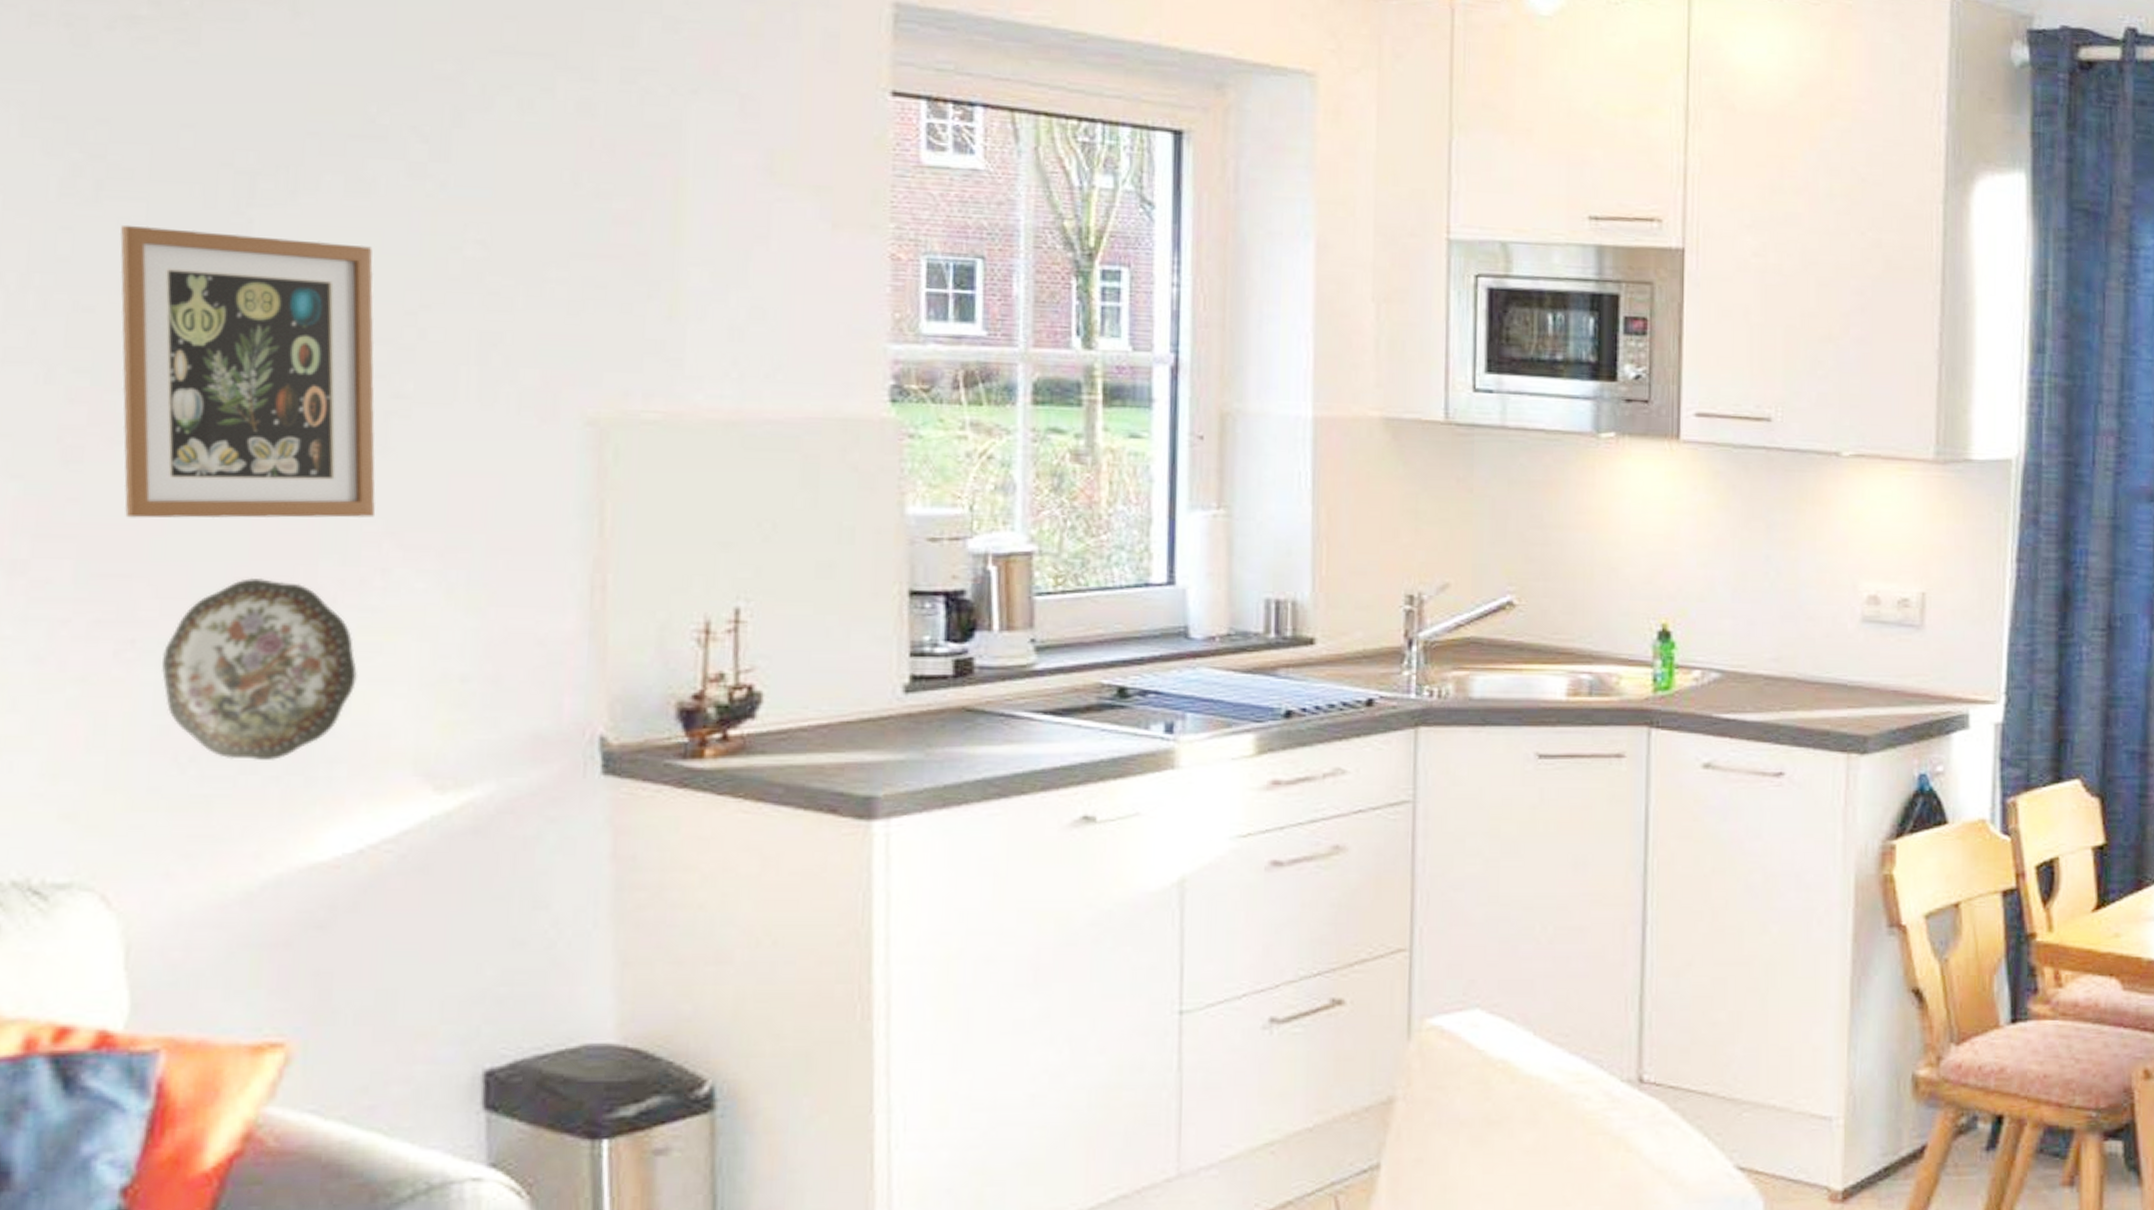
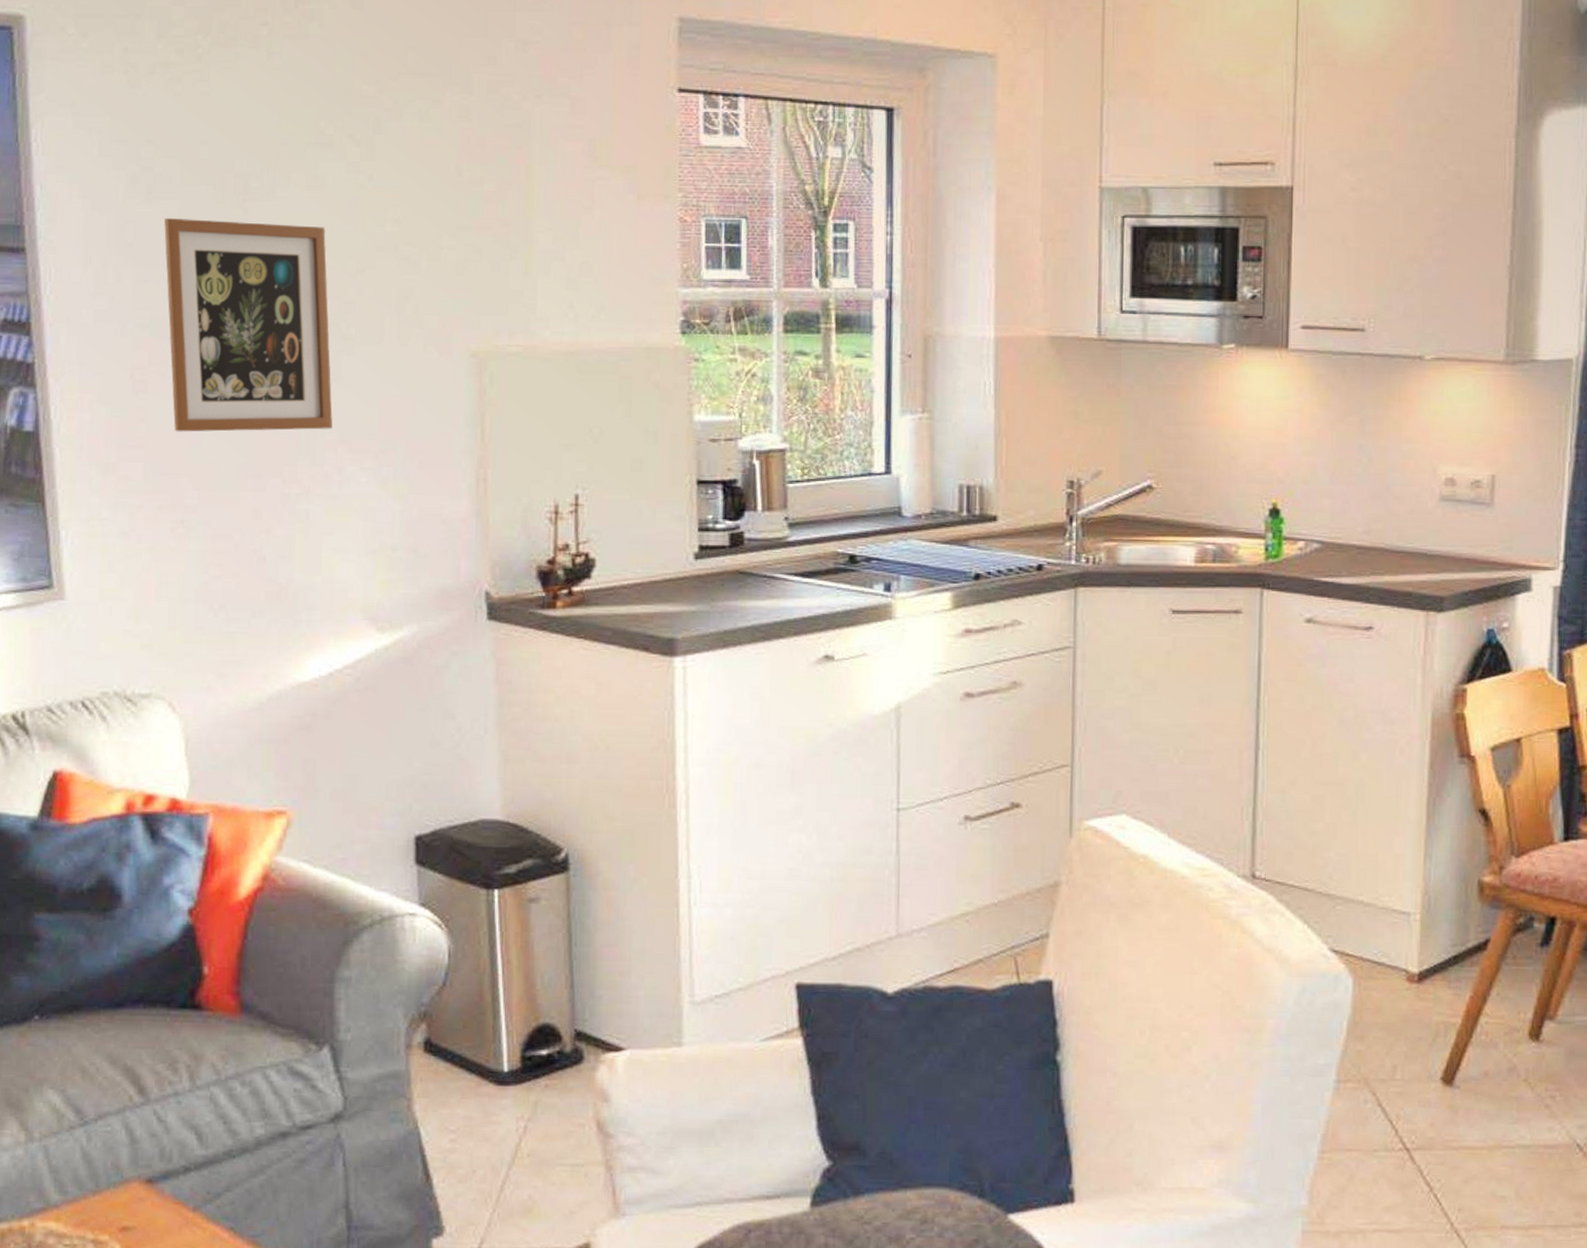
decorative plate: present [161,578,359,760] -> none [200,475,326,607]

